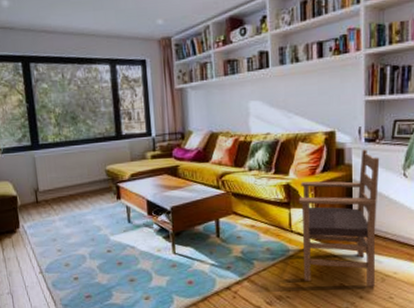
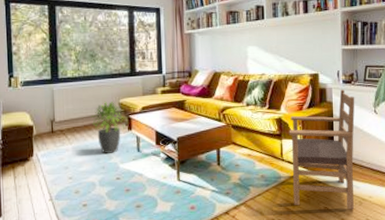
potted plant: none [76,168,113,225] -> present [91,101,125,154]

